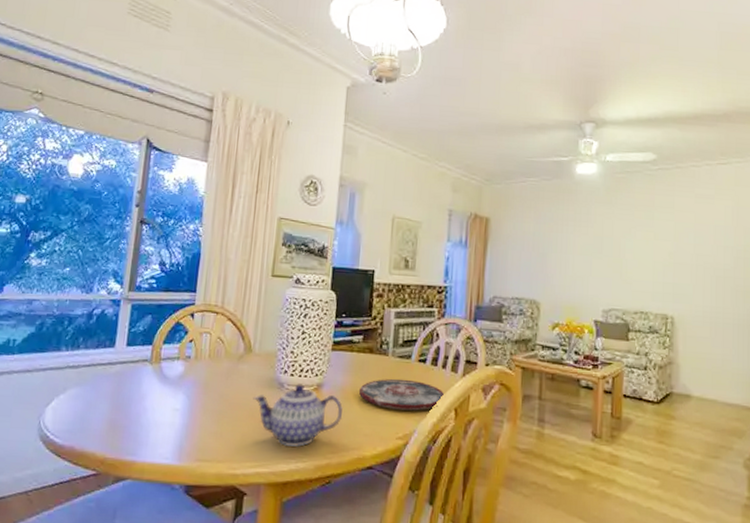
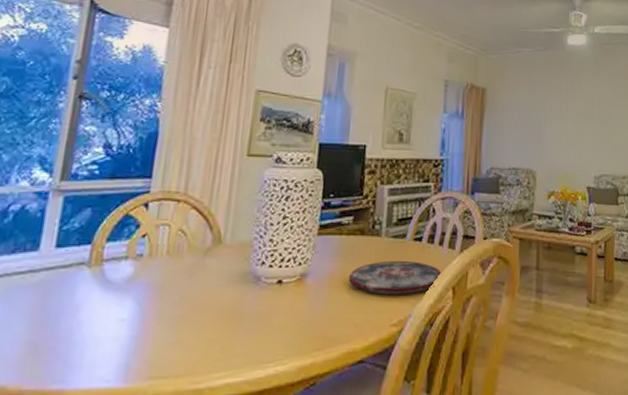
teapot: present [253,384,343,447] -> none [222,275,330,349]

